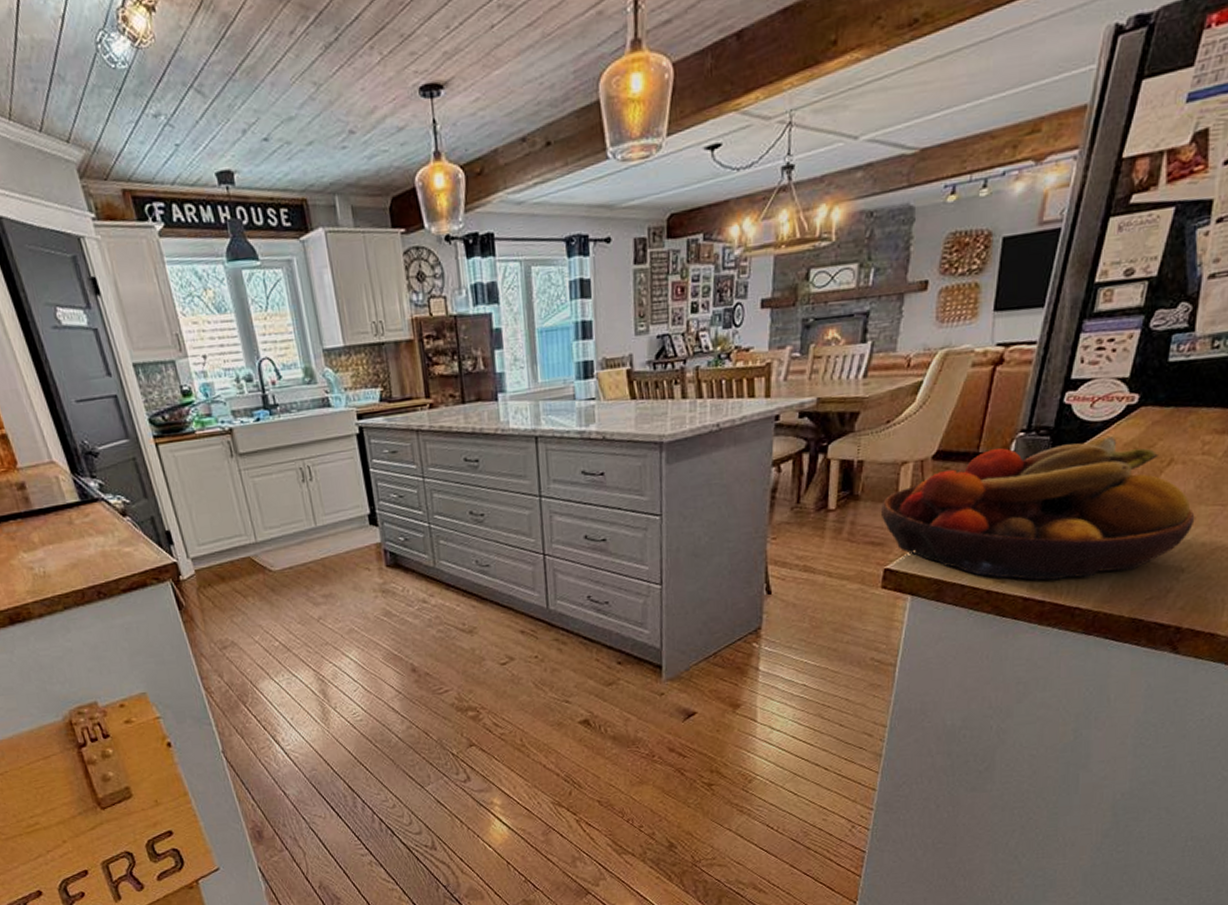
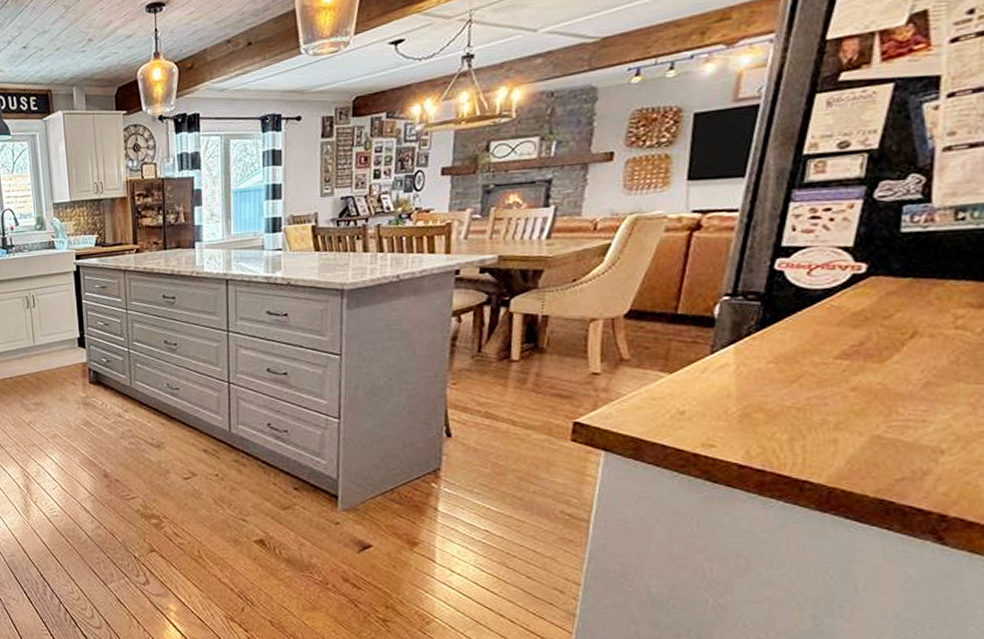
fruit bowl: present [881,437,1195,581] -> none [569,305,953,450]

